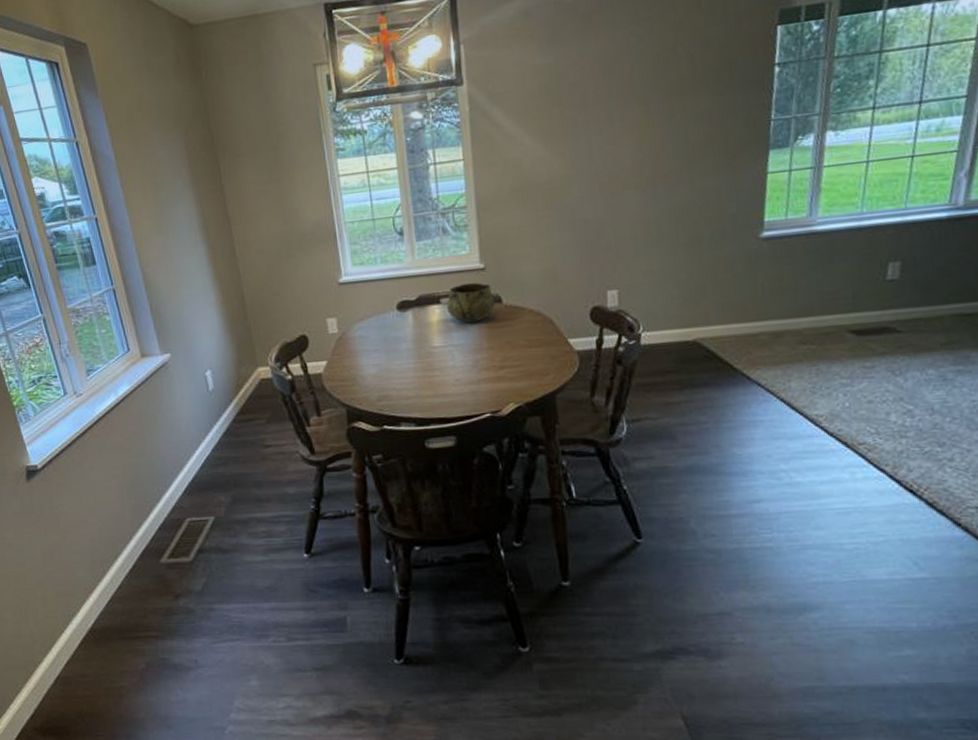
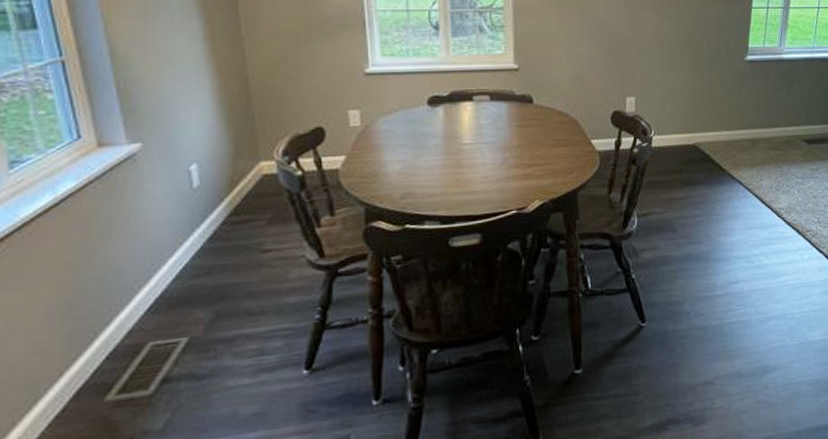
decorative bowl: present [447,282,495,323] -> none [479,82,527,122]

